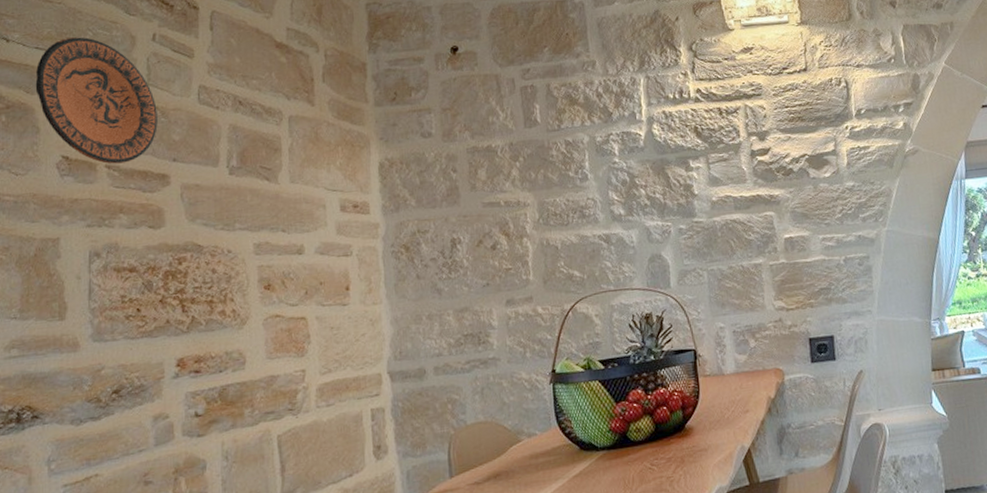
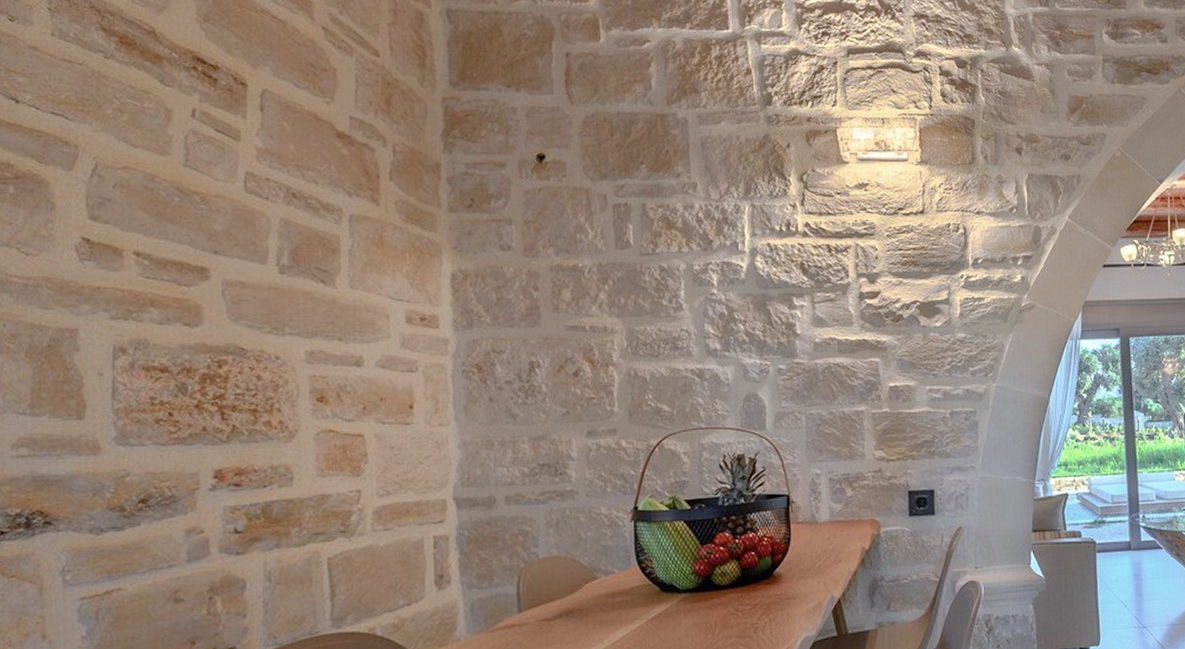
decorative plate: present [35,37,158,164] -> none [50,105,196,252]

